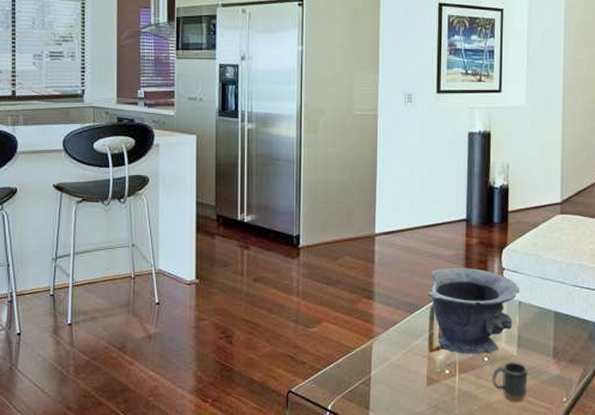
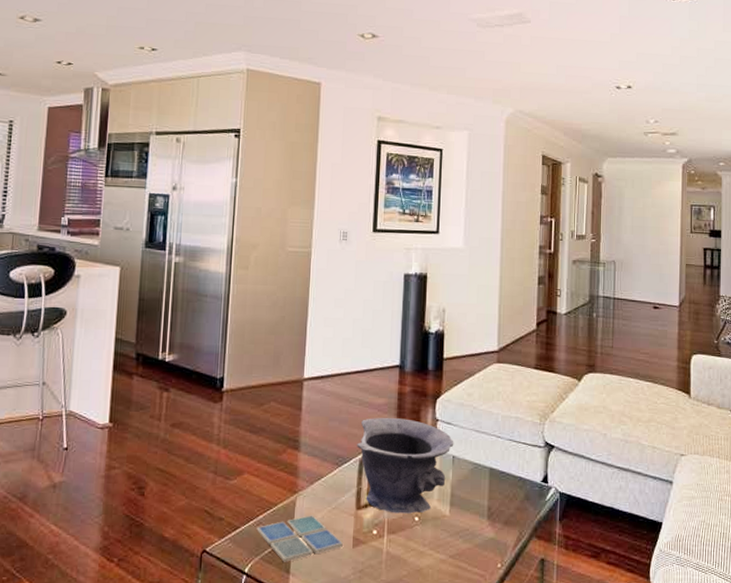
drink coaster: none [337,357,417,400] -> present [256,515,343,562]
mug: present [493,362,529,403] -> none [423,523,462,568]

